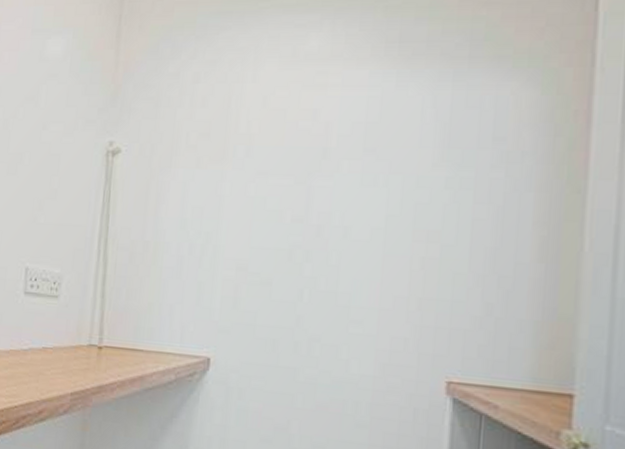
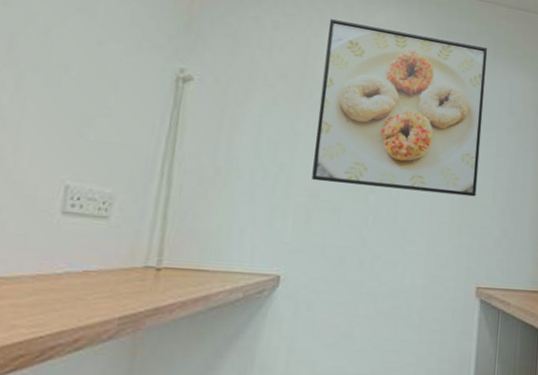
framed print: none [239,54,459,261] -> present [312,19,488,197]

